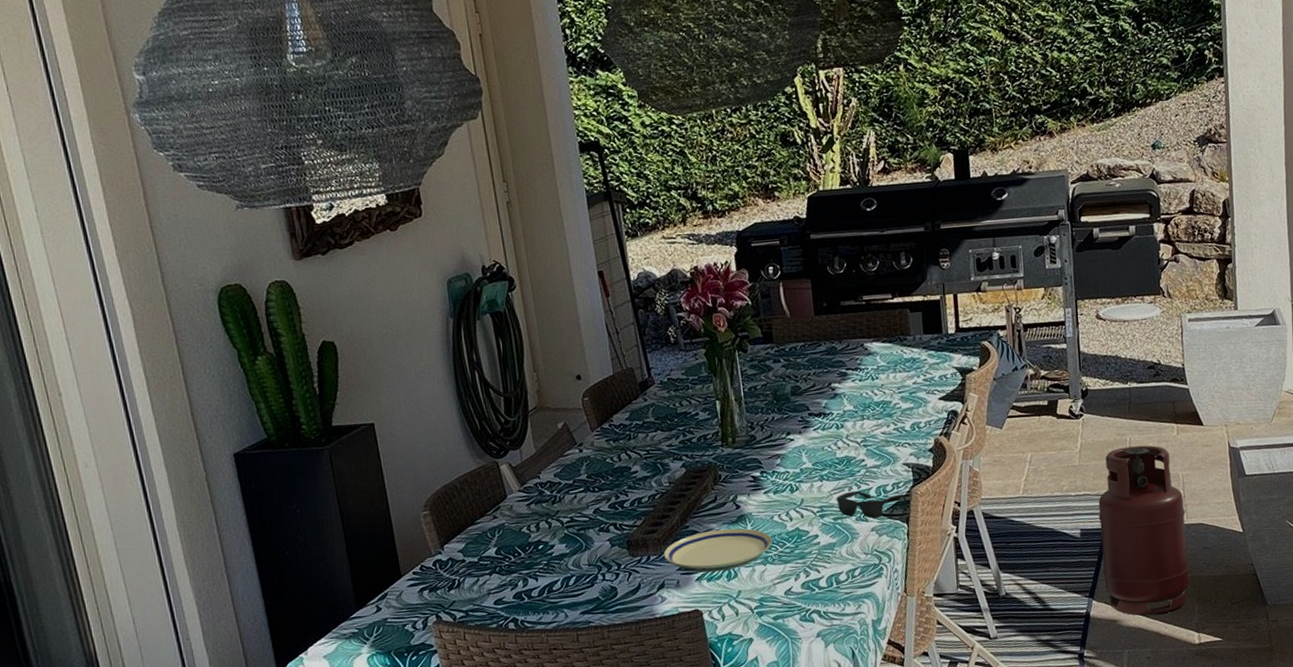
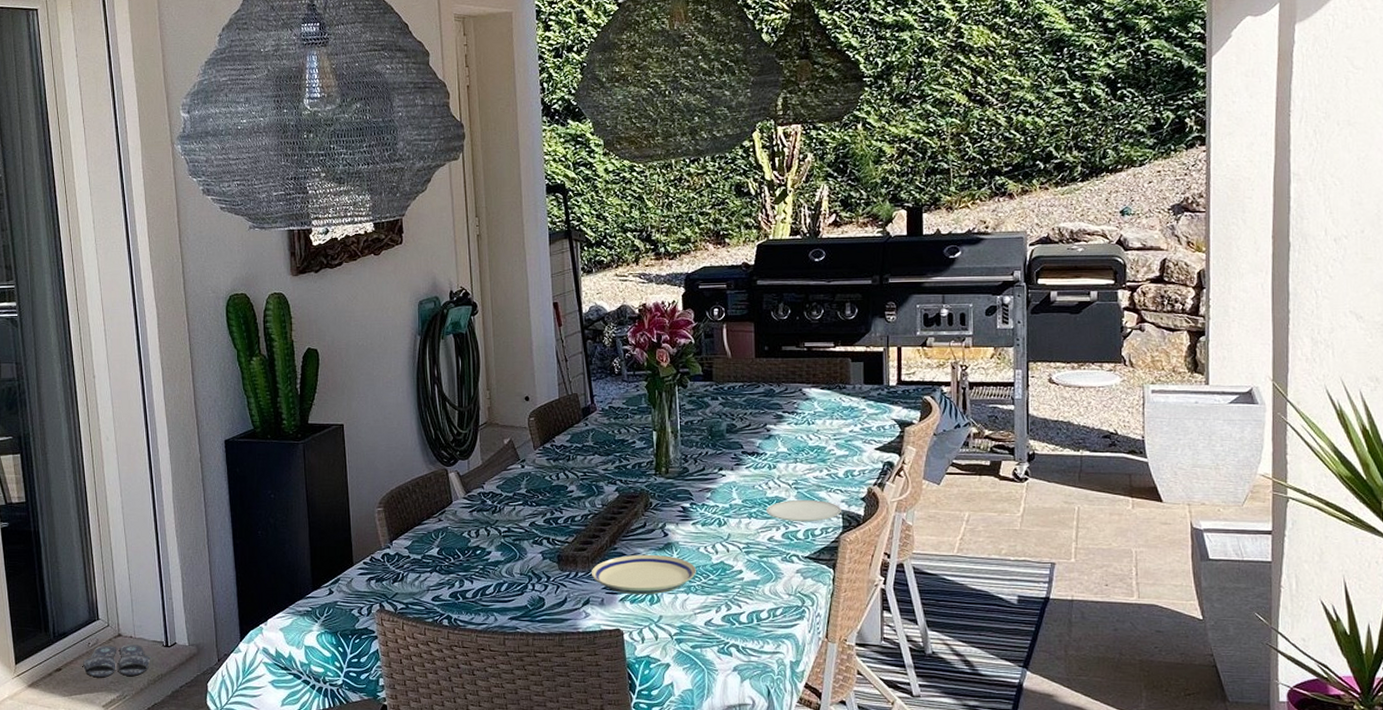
sunglasses: present [836,490,907,519] -> none [763,531,834,561]
plate: none [837,455,912,480] -> present [766,499,842,522]
gas cylinder: present [1098,445,1190,616] -> none [1038,516,1139,695]

